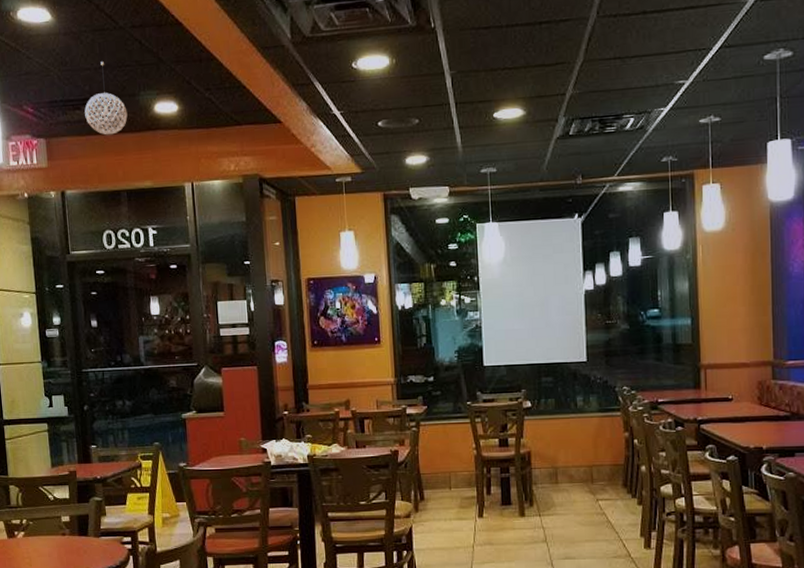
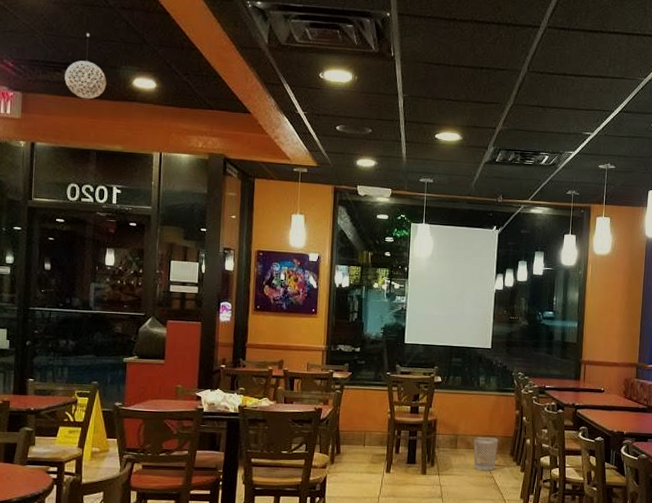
wastebasket: none [577,466,607,507] -> present [473,436,499,471]

